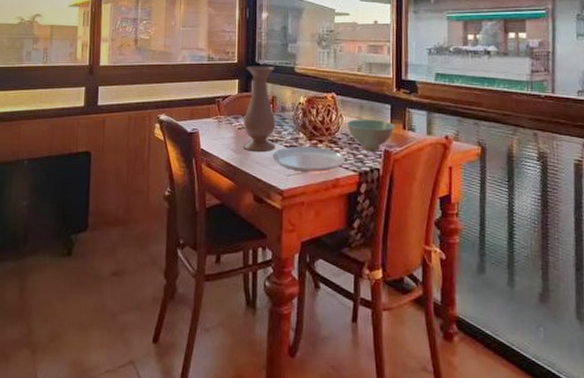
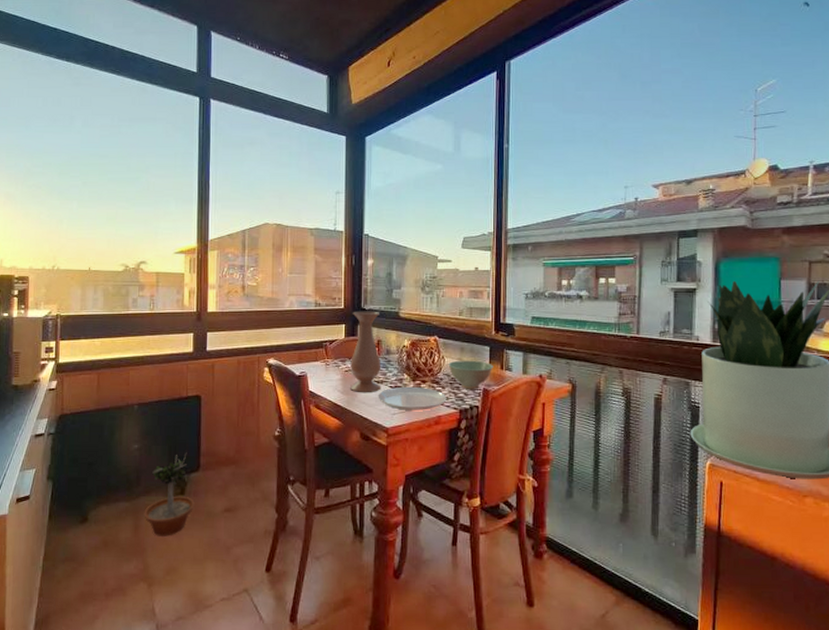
potted tree: none [30,211,82,300] -> present [144,452,195,536]

